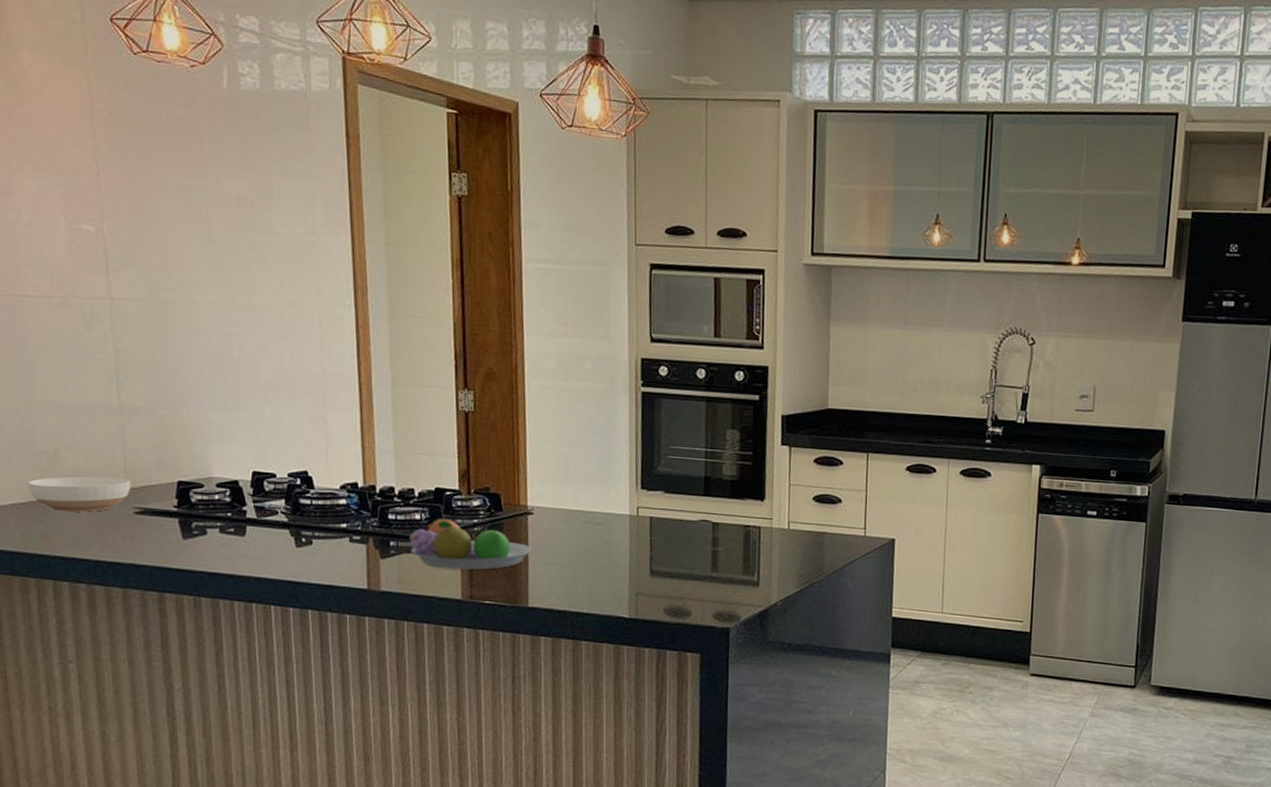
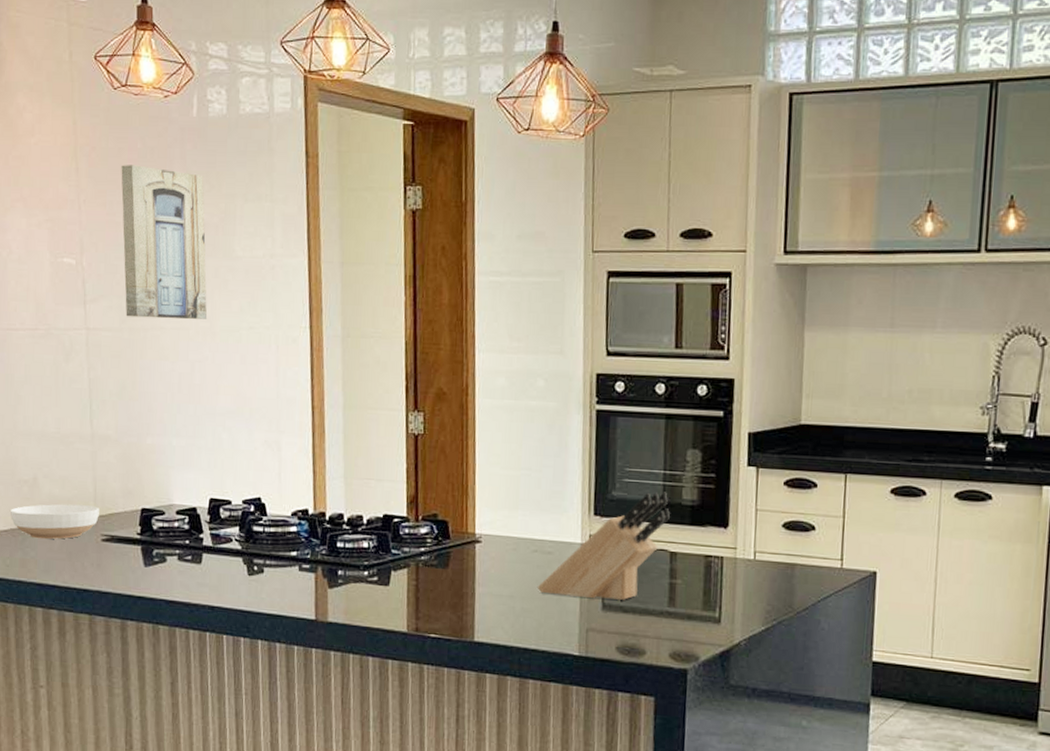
wall art: none [144,132,245,294] -> present [121,165,208,320]
fruit bowl: present [409,518,533,570] -> none [357,546,480,601]
knife block: none [588,468,712,567] -> present [537,492,670,600]

